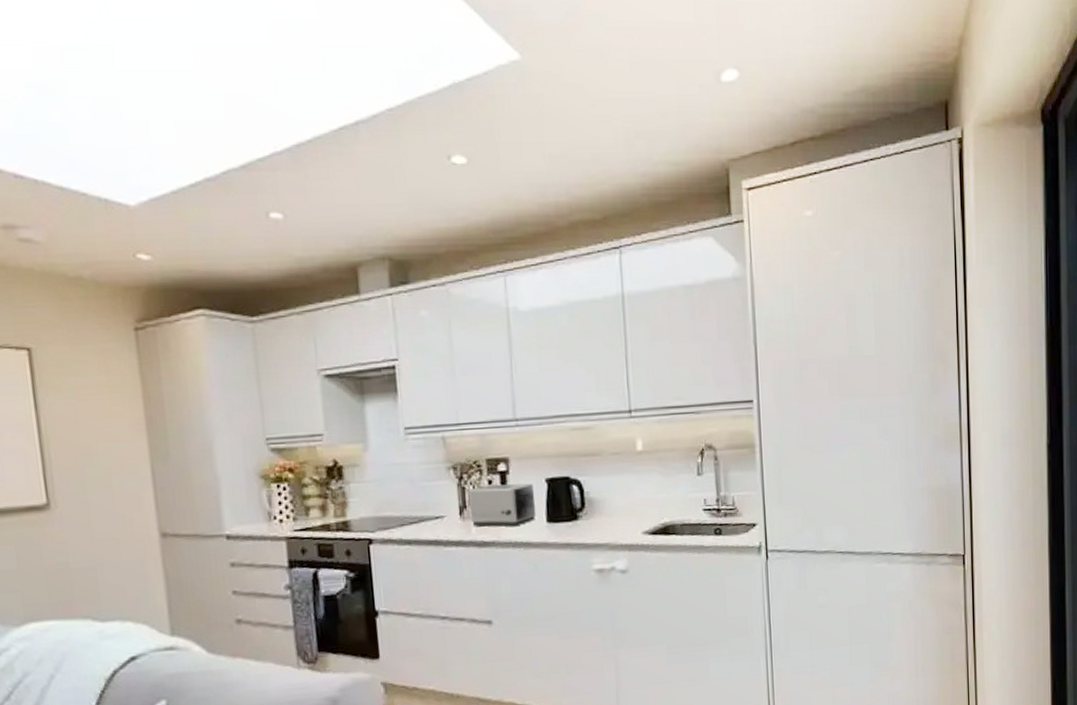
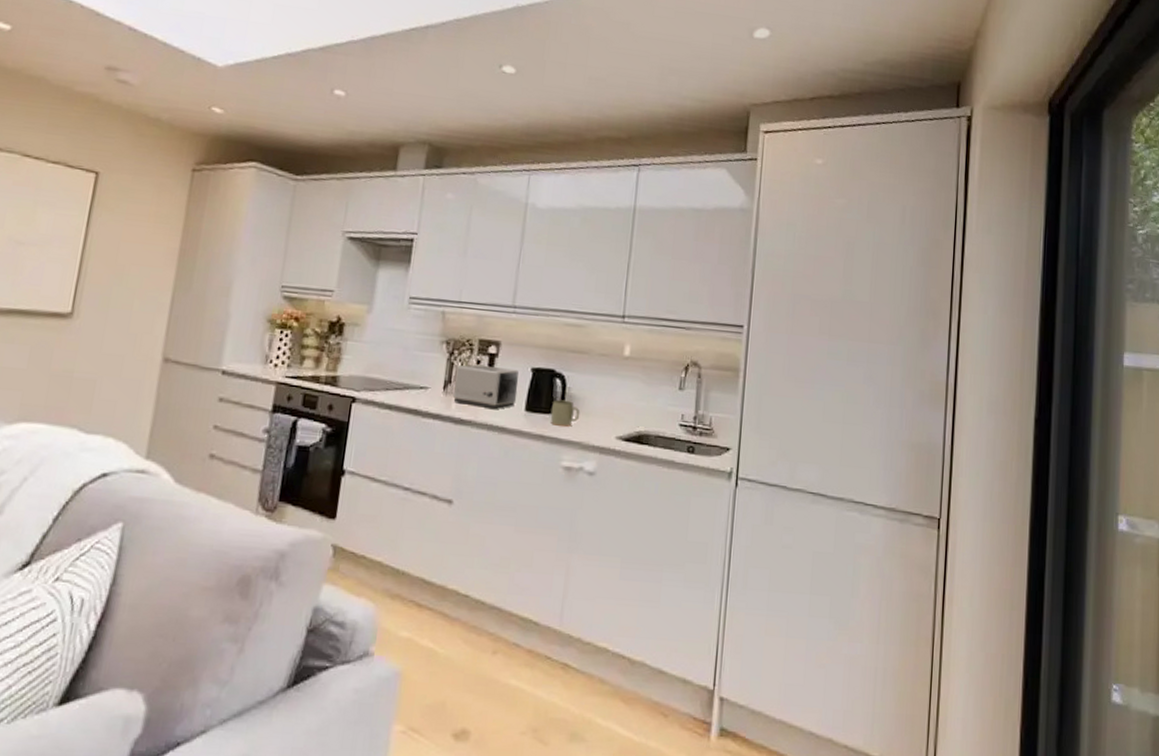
mug: none [572,505,603,532] -> present [550,399,580,427]

